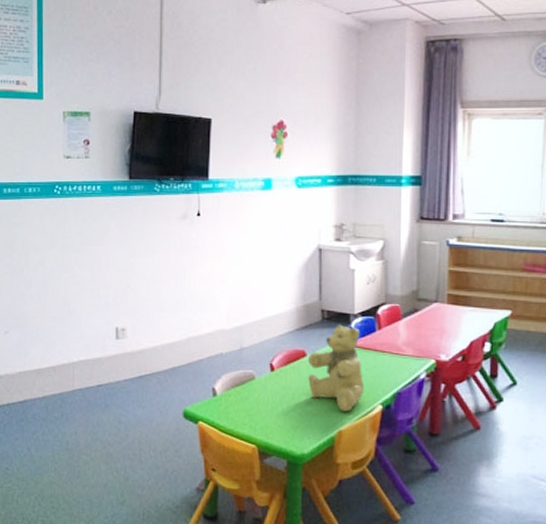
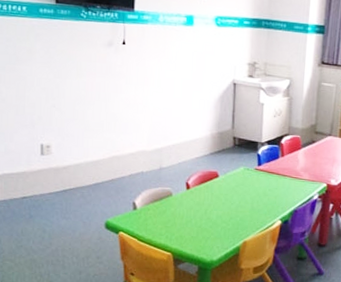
teddy bear: present [308,324,365,411] -> none [219,150,267,225]

